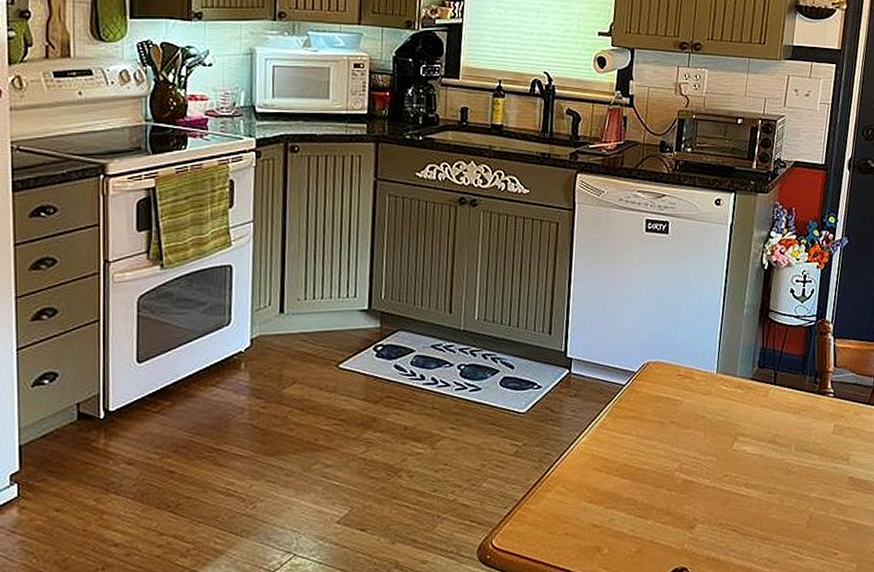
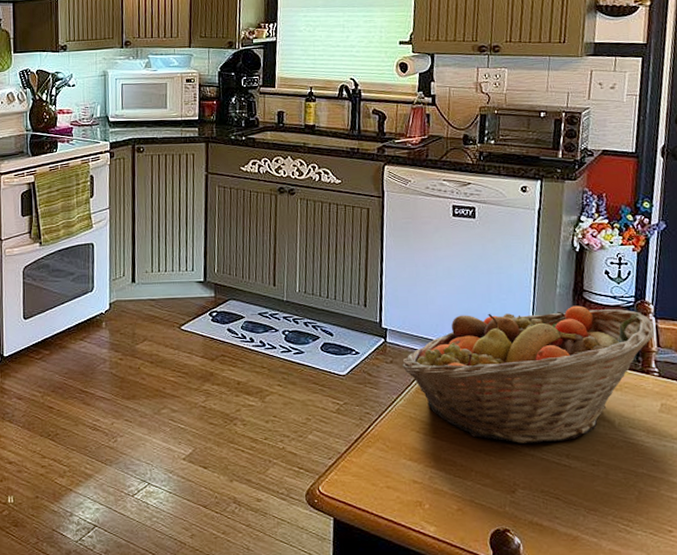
fruit basket: none [586,326,833,476] -> present [401,305,655,443]

